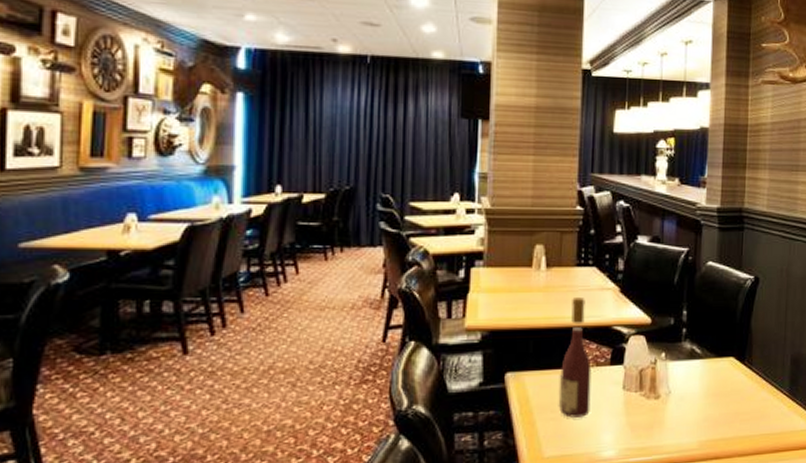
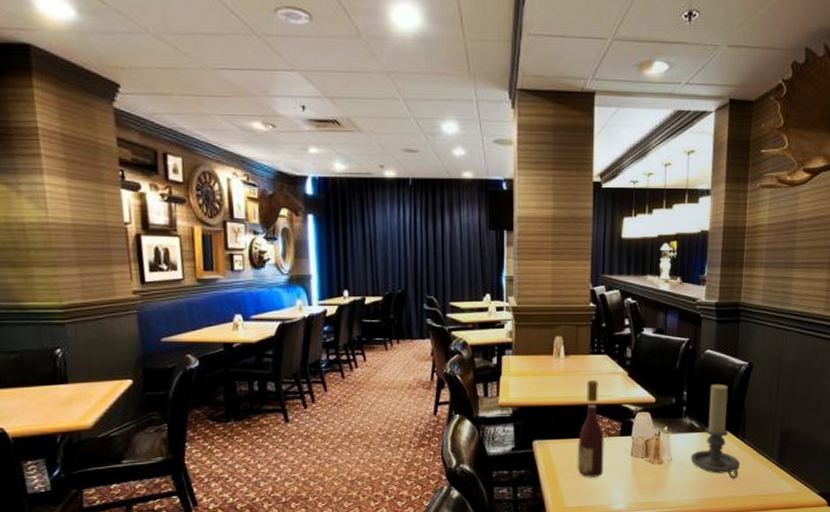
candle holder: none [691,301,748,415] -> present [690,383,741,479]

